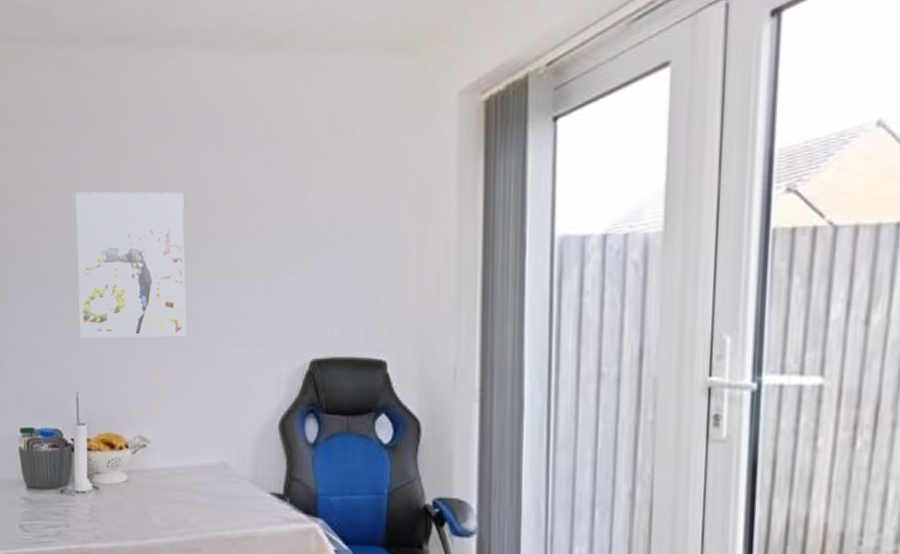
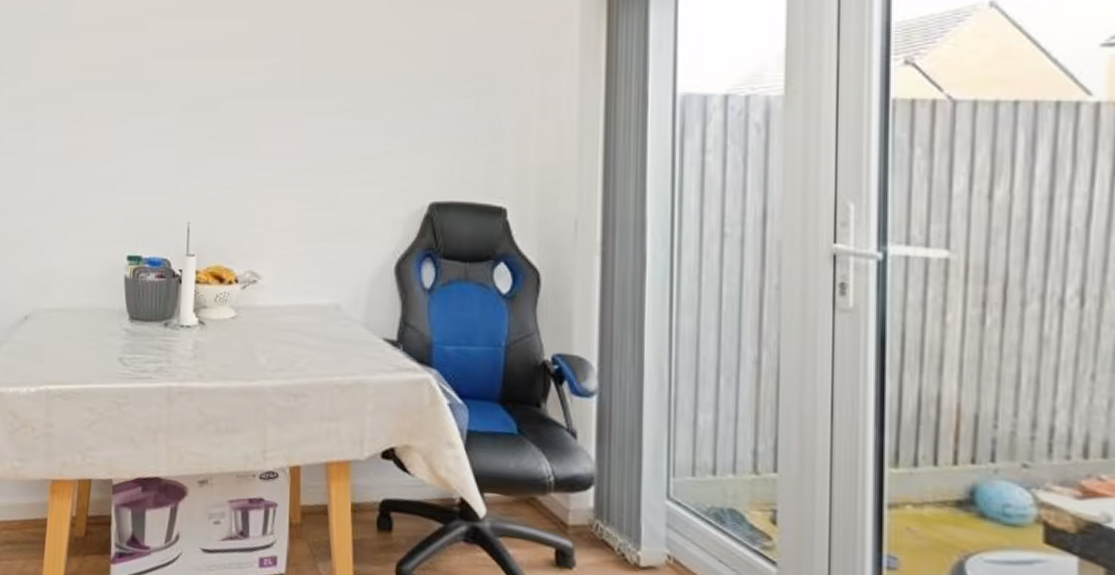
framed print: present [75,191,187,338] -> none [196,22,308,171]

